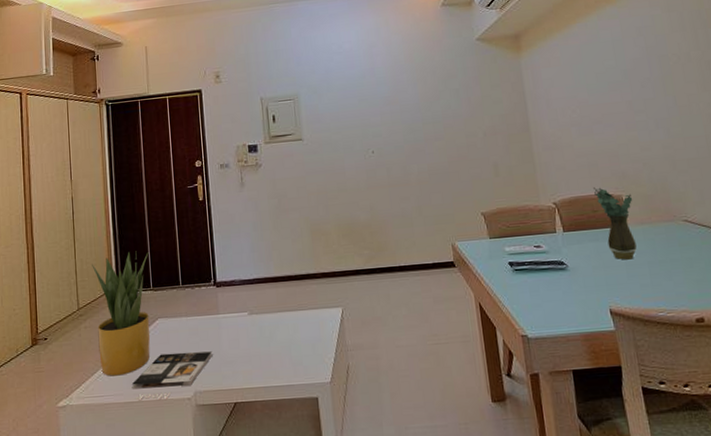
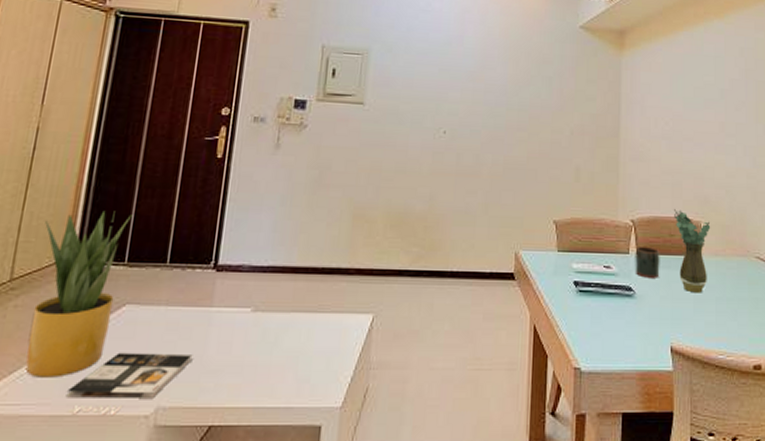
mug: none [561,224,589,252] -> present [635,246,660,278]

